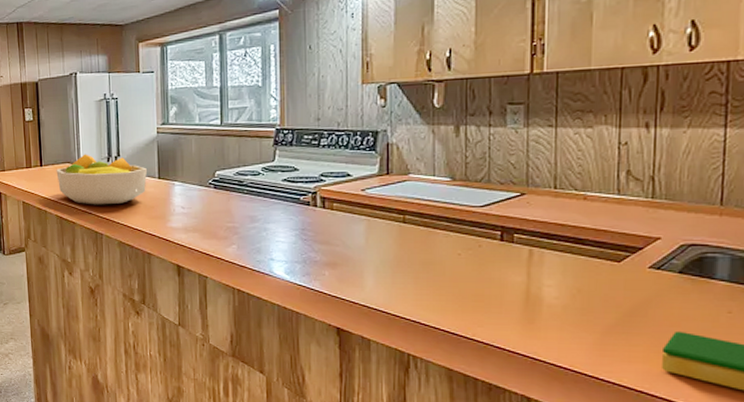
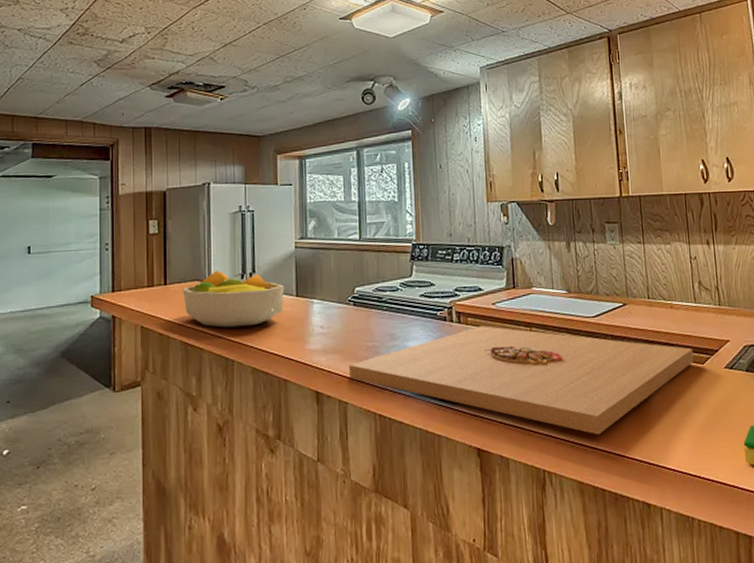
platter: none [209,212,607,326] -> present [349,326,693,435]

